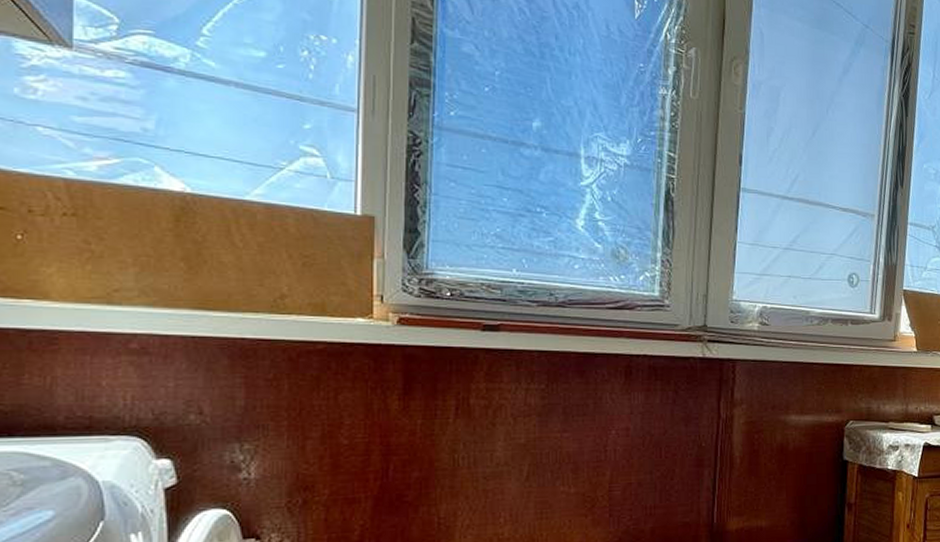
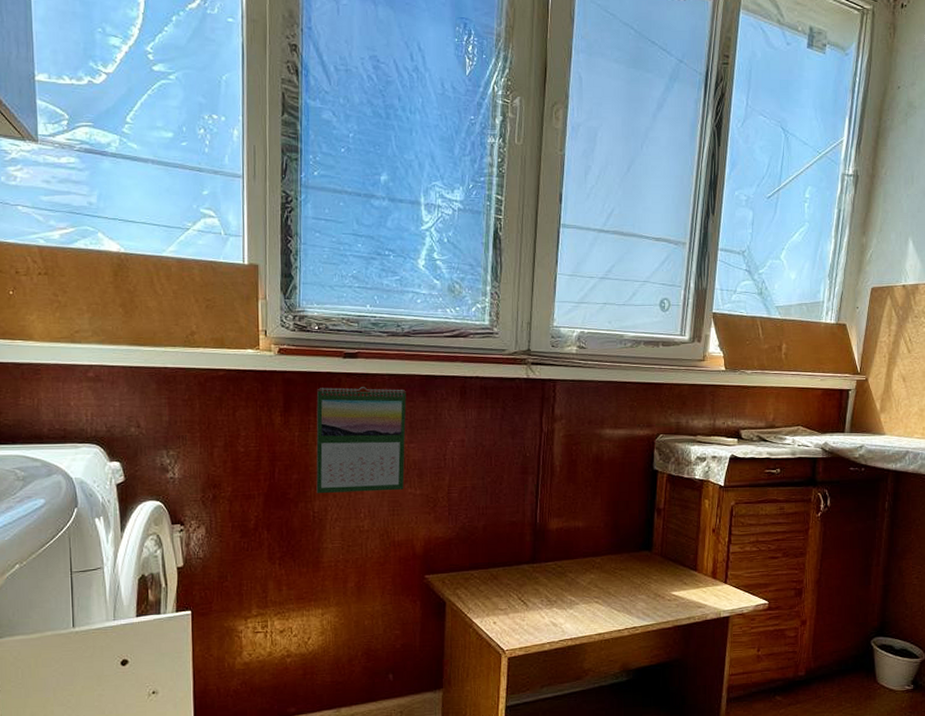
calendar: none [443,365,560,496] -> present [316,387,406,494]

